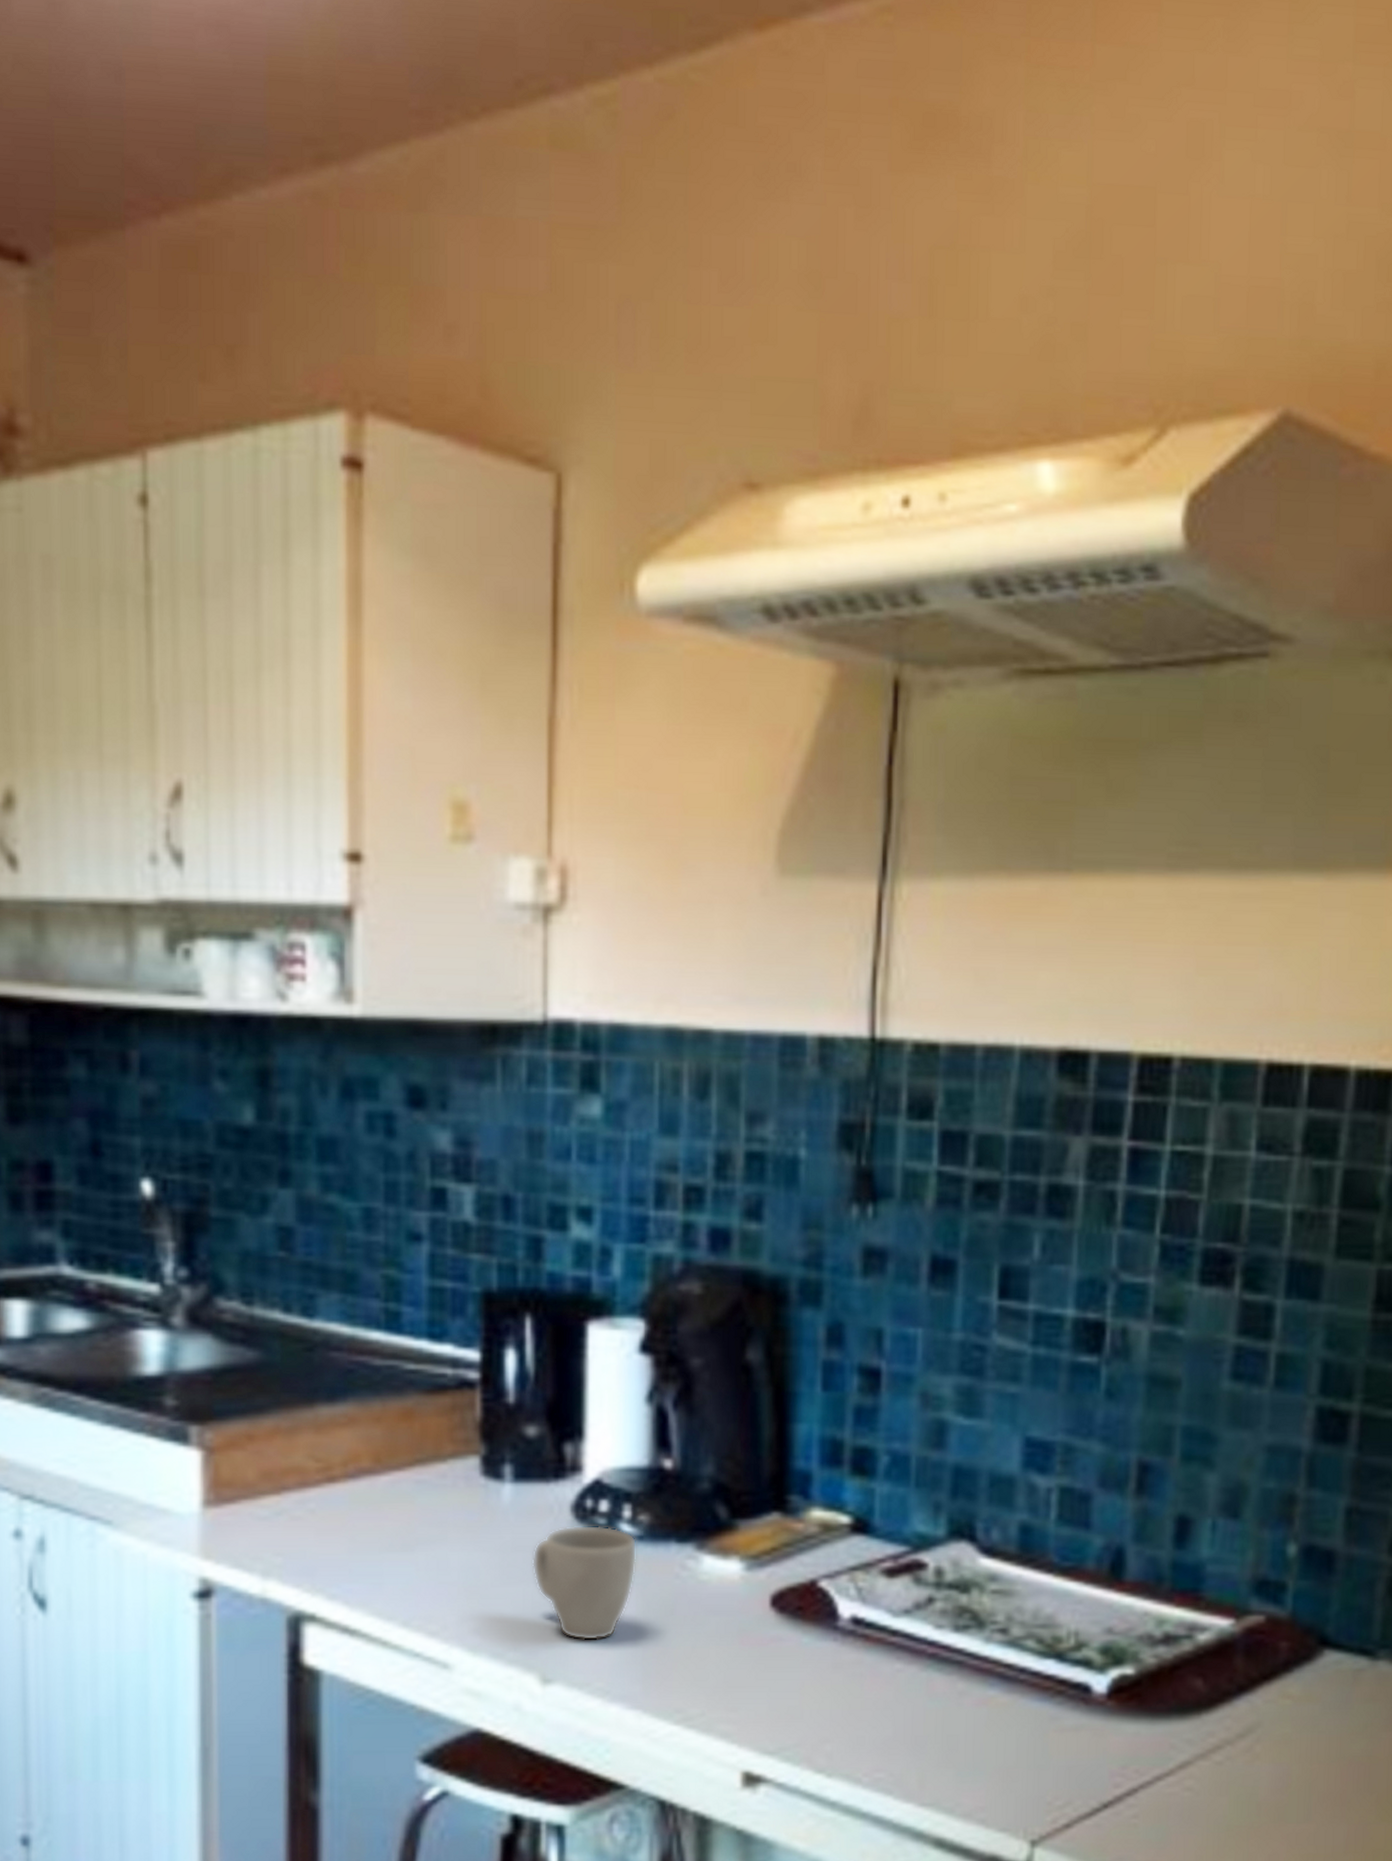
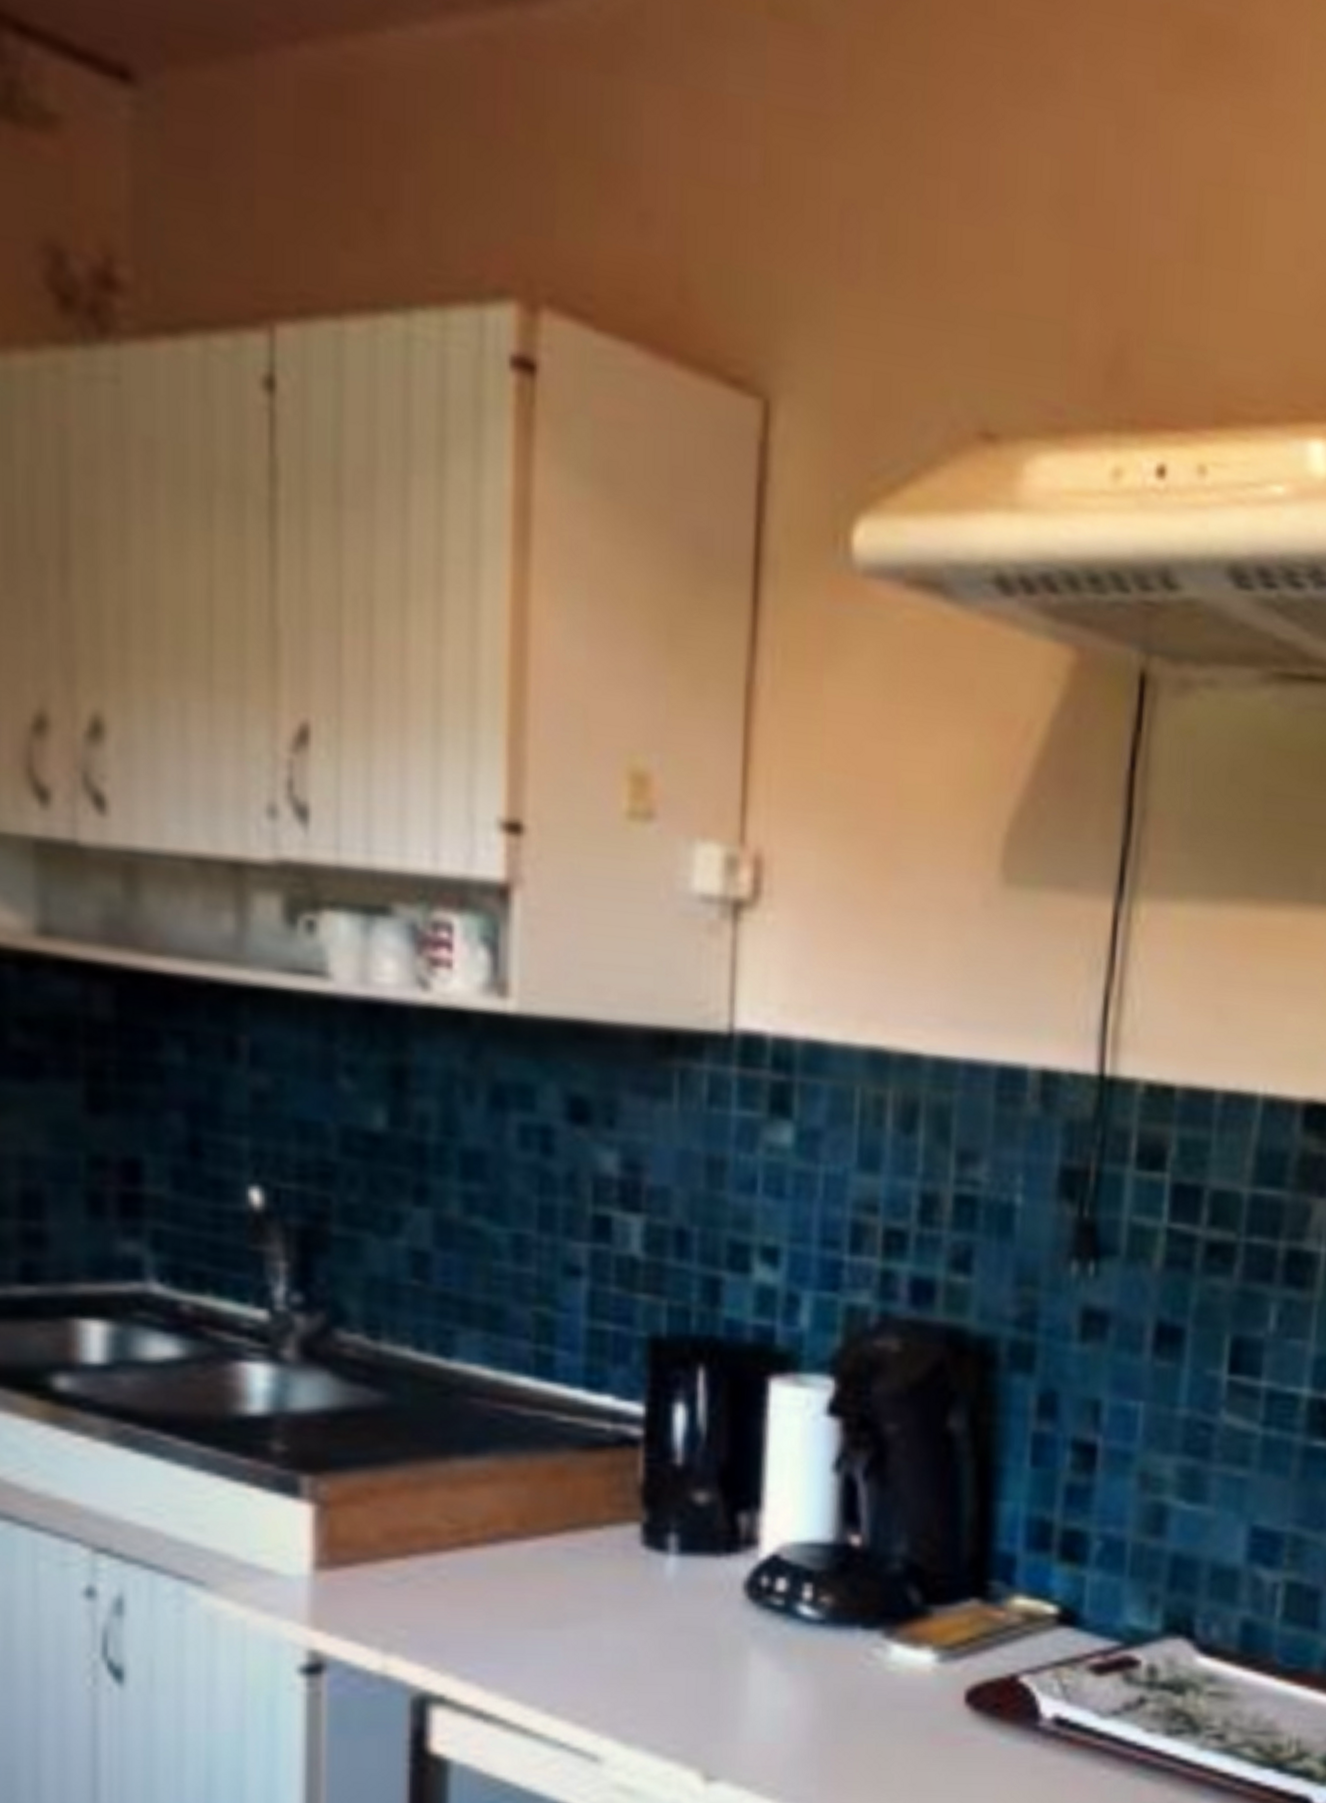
mug: present [531,1525,637,1641] -> none [697,1605,818,1735]

